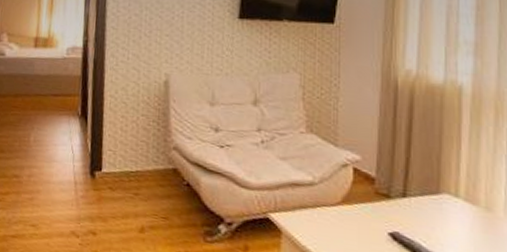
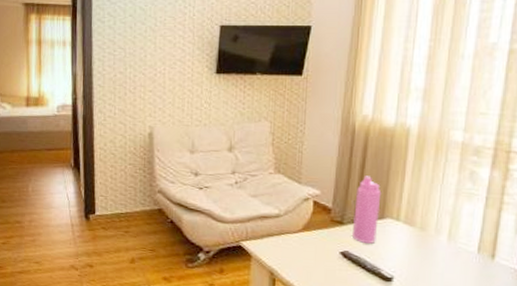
water bottle: none [401,140,435,225] -> present [351,176,382,244]

